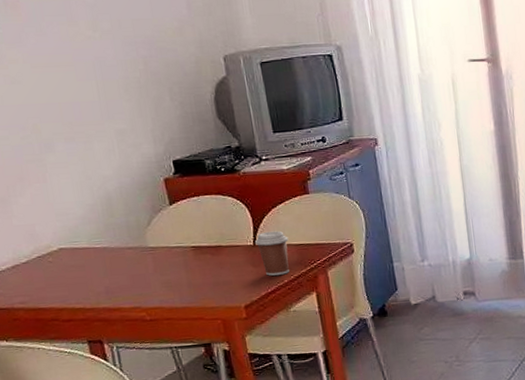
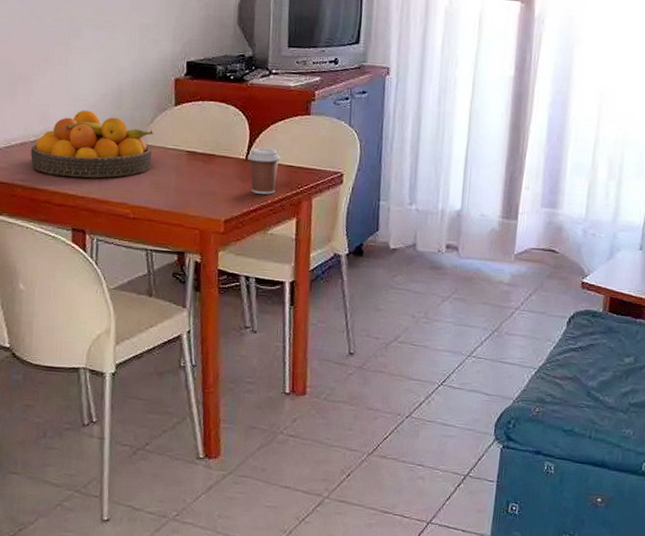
fruit bowl: none [25,223,159,292] -> present [31,110,154,178]

